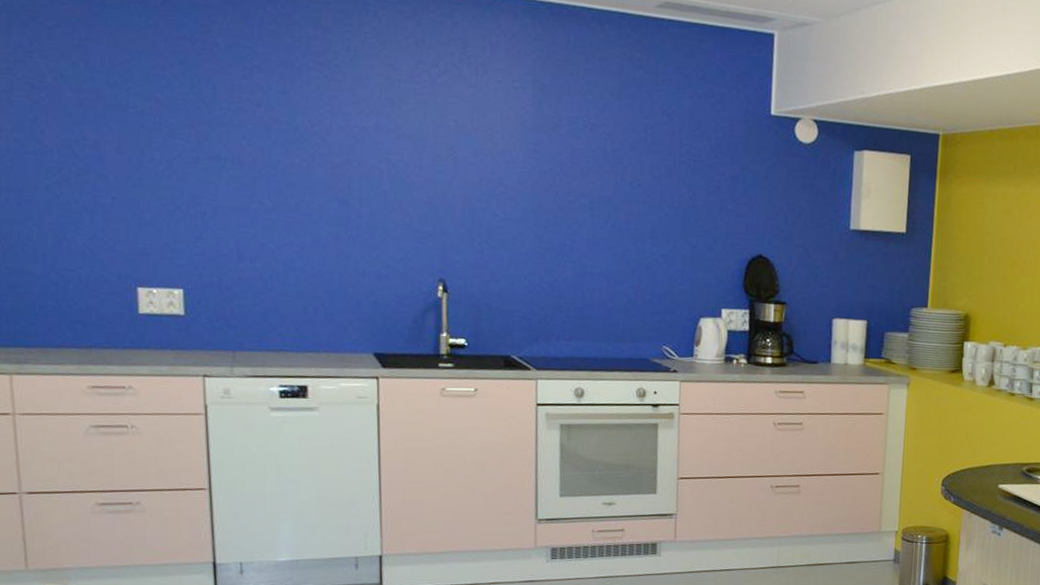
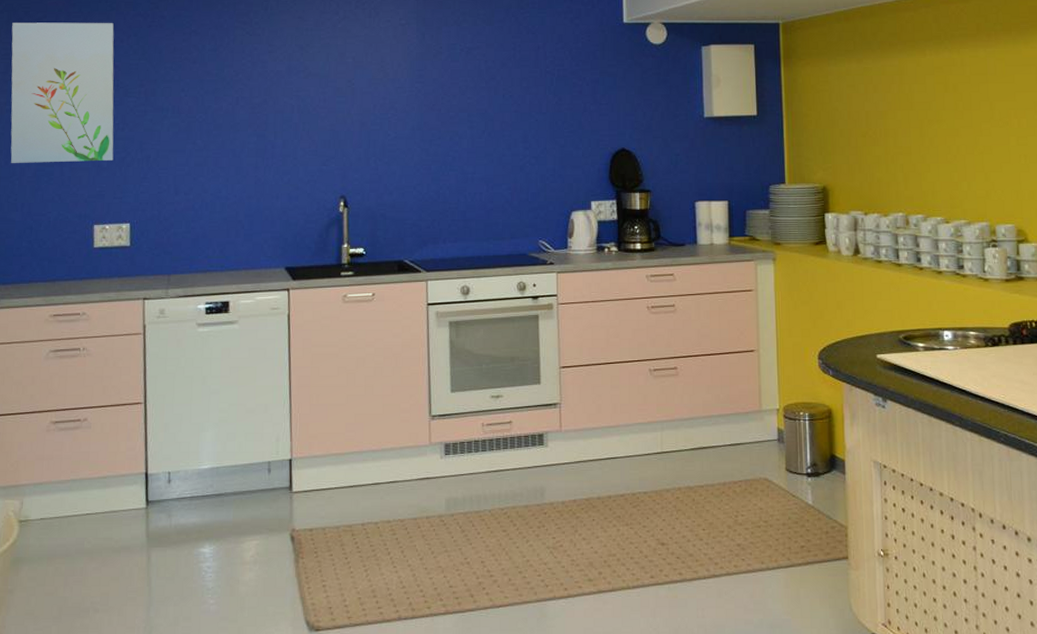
wall art: none [14,28,159,214] -> present [10,22,114,163]

